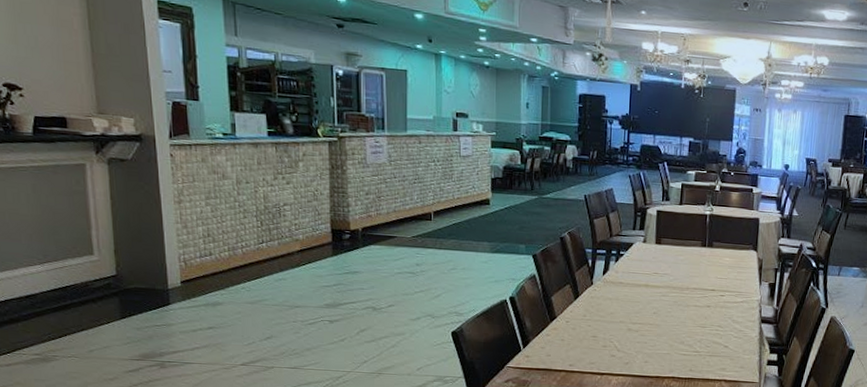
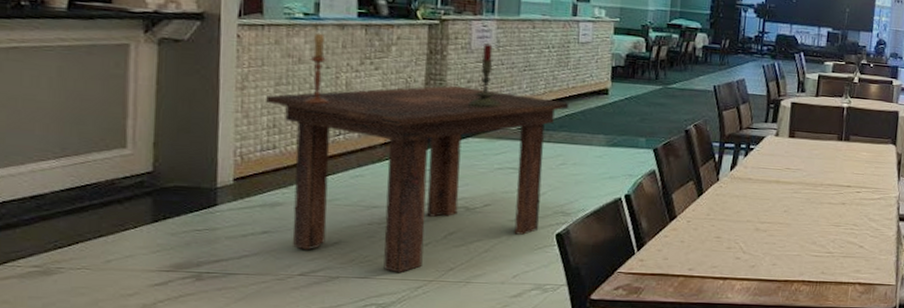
dining table: none [200,197,456,365] -> present [266,85,570,274]
candlestick: none [230,151,252,216] -> present [304,33,330,105]
candle: none [369,157,396,219] -> present [469,42,501,109]

